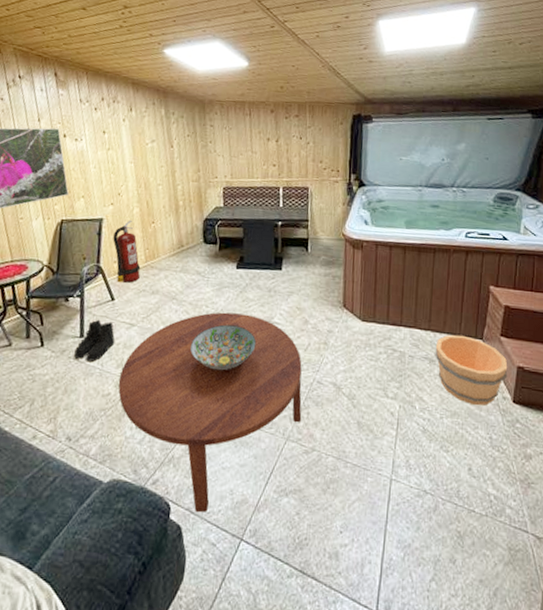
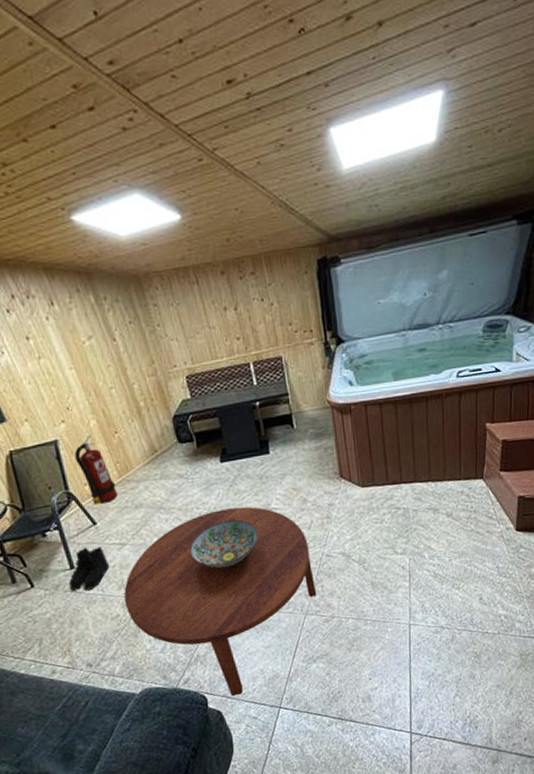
bucket: present [435,335,508,406] -> none [437,478,510,542]

